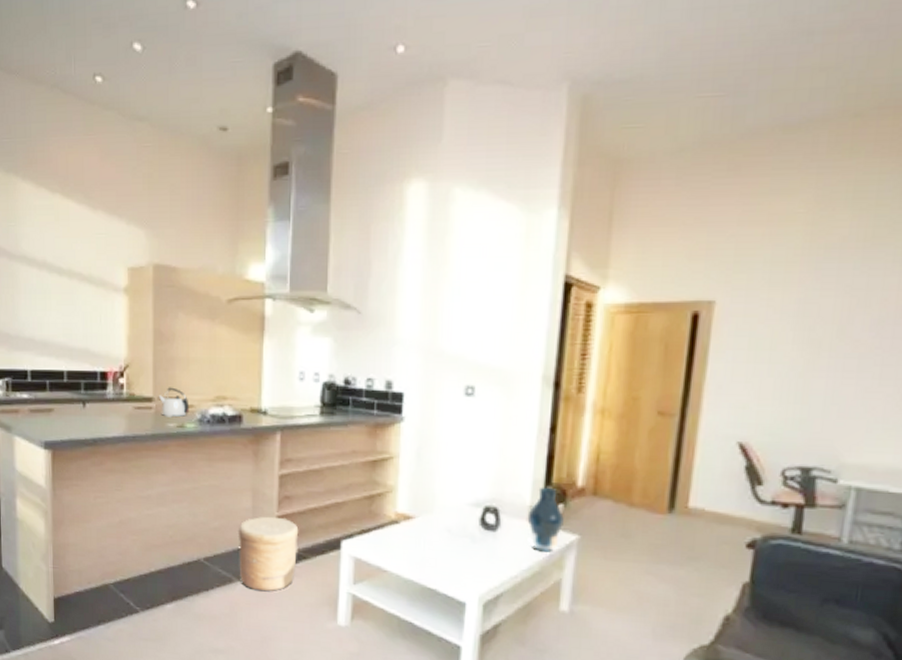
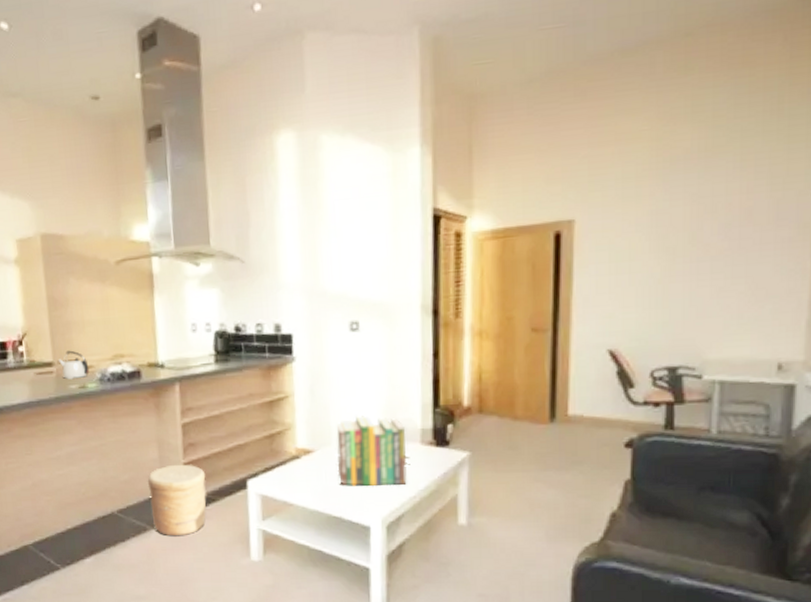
books: none [437,485,514,564] -> present [336,416,407,487]
vase: present [527,487,564,554] -> none [420,409,454,472]

